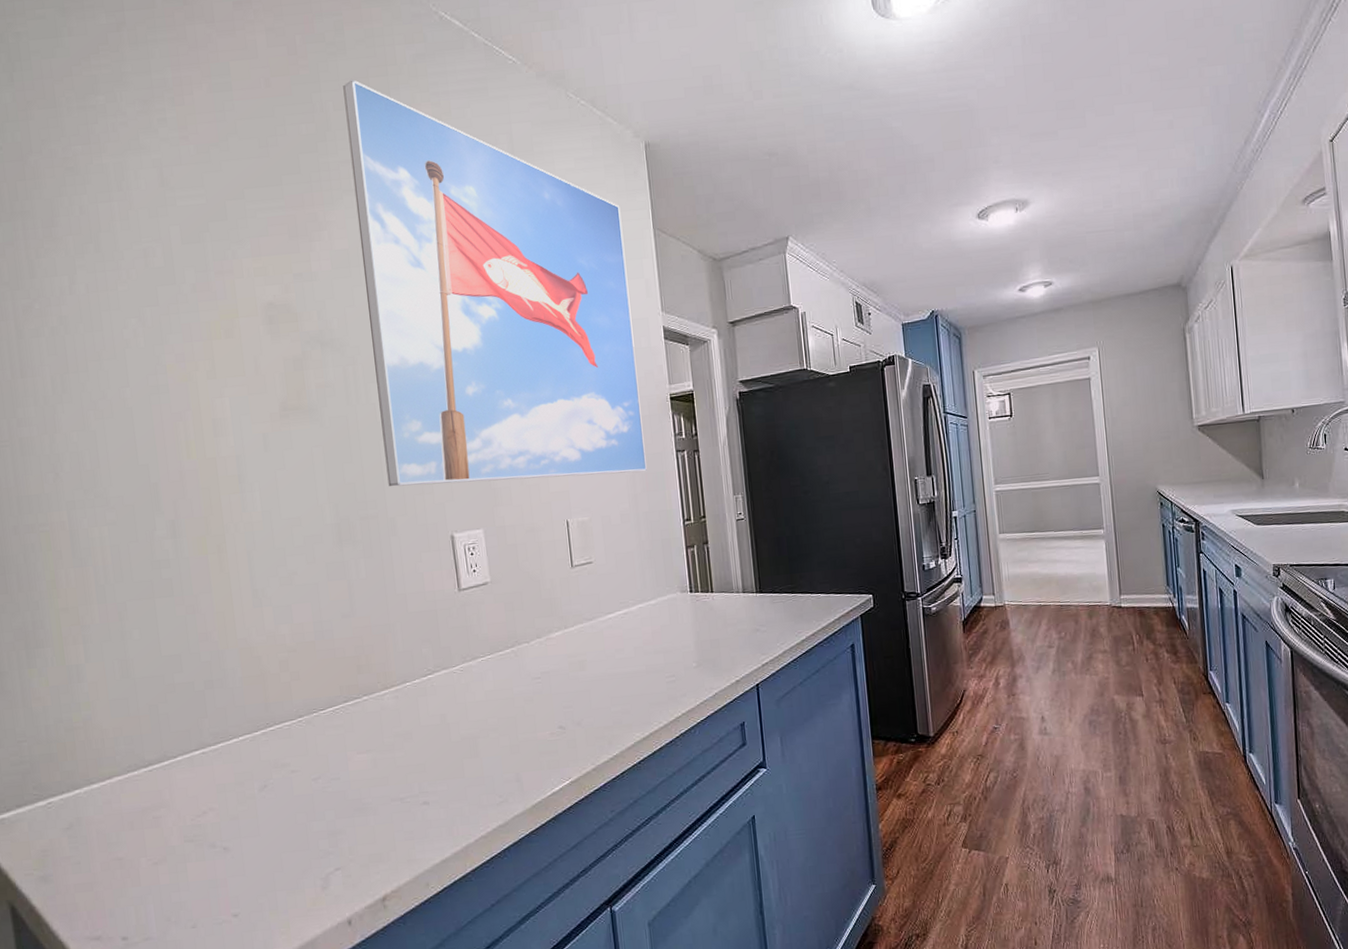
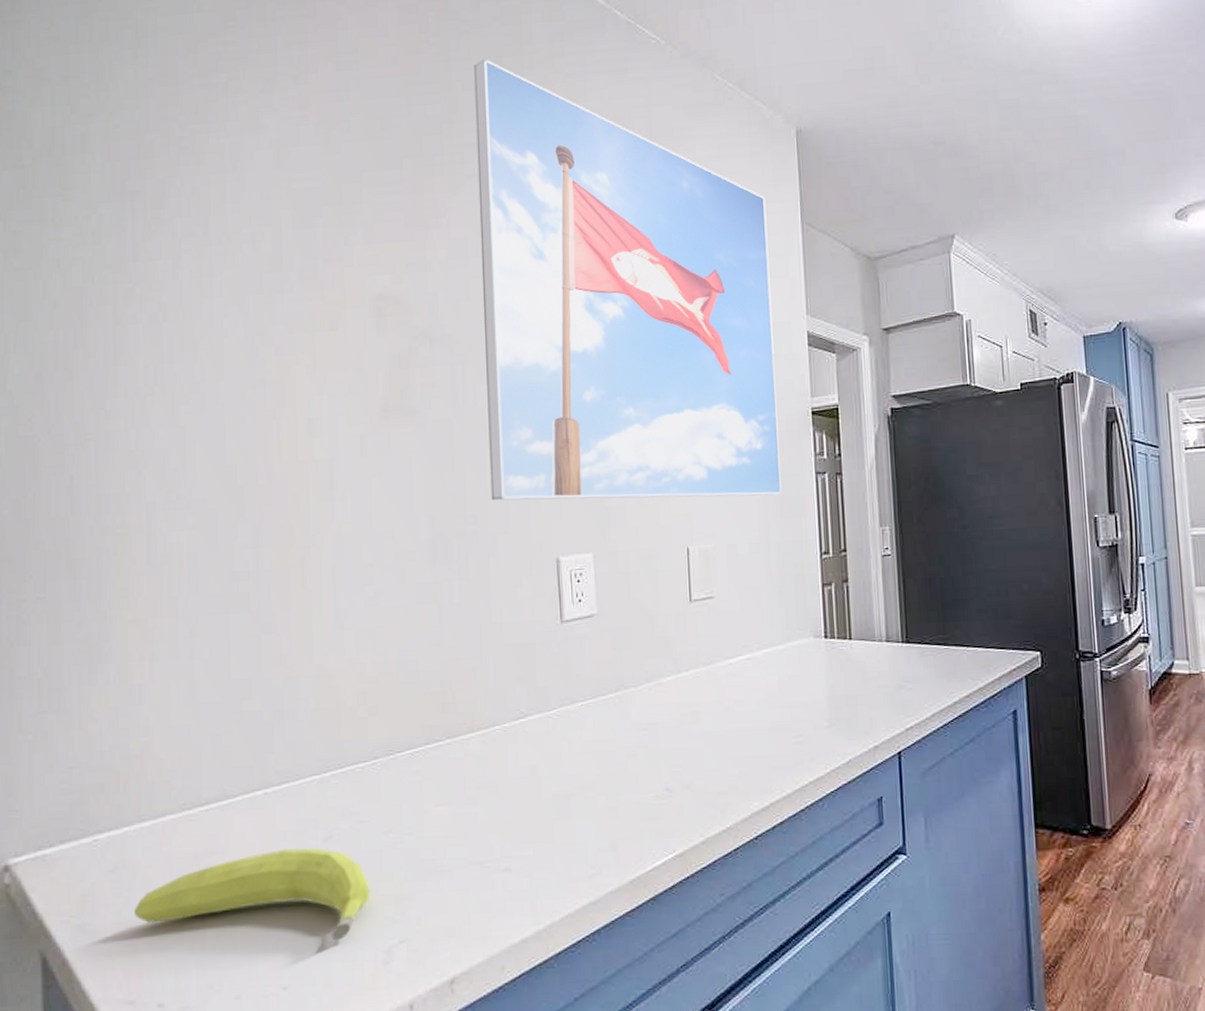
fruit: none [92,796,306,873] -> present [135,848,370,941]

